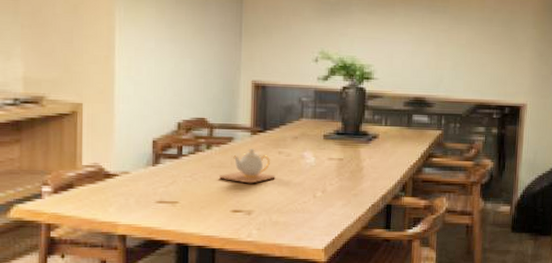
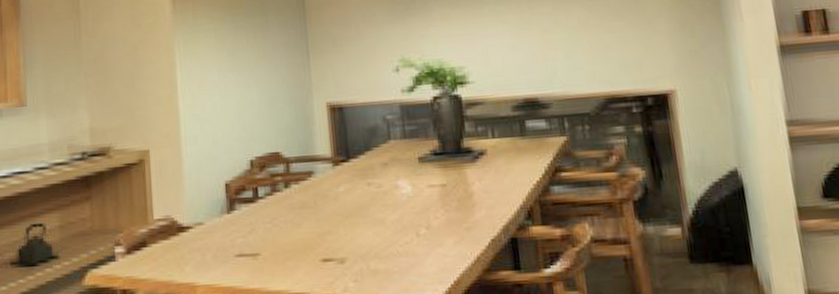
teapot: present [219,148,275,184] -> none [302,181,368,226]

